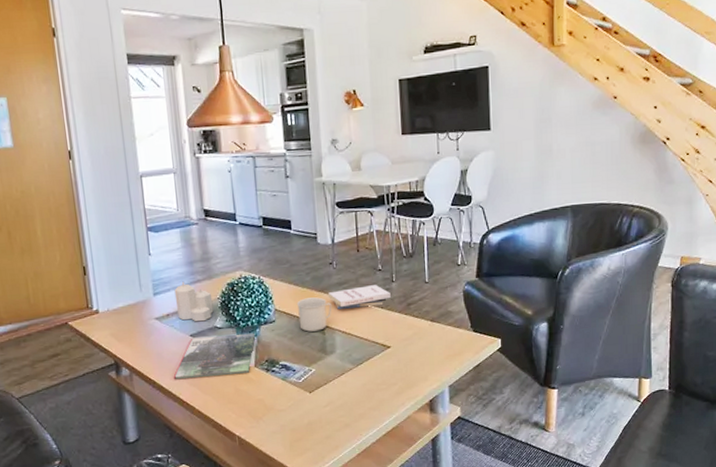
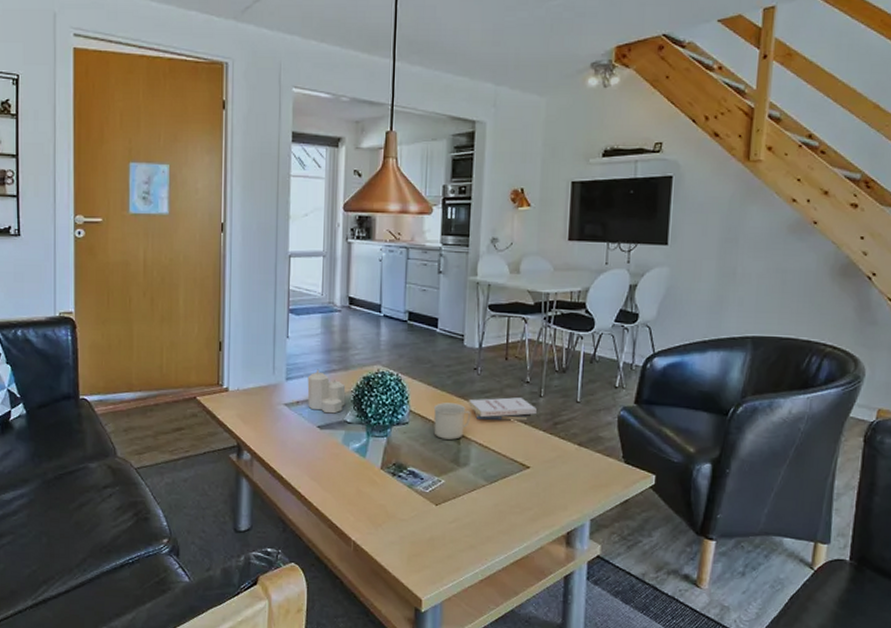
magazine: present [173,332,256,379] -> none [294,429,386,474]

